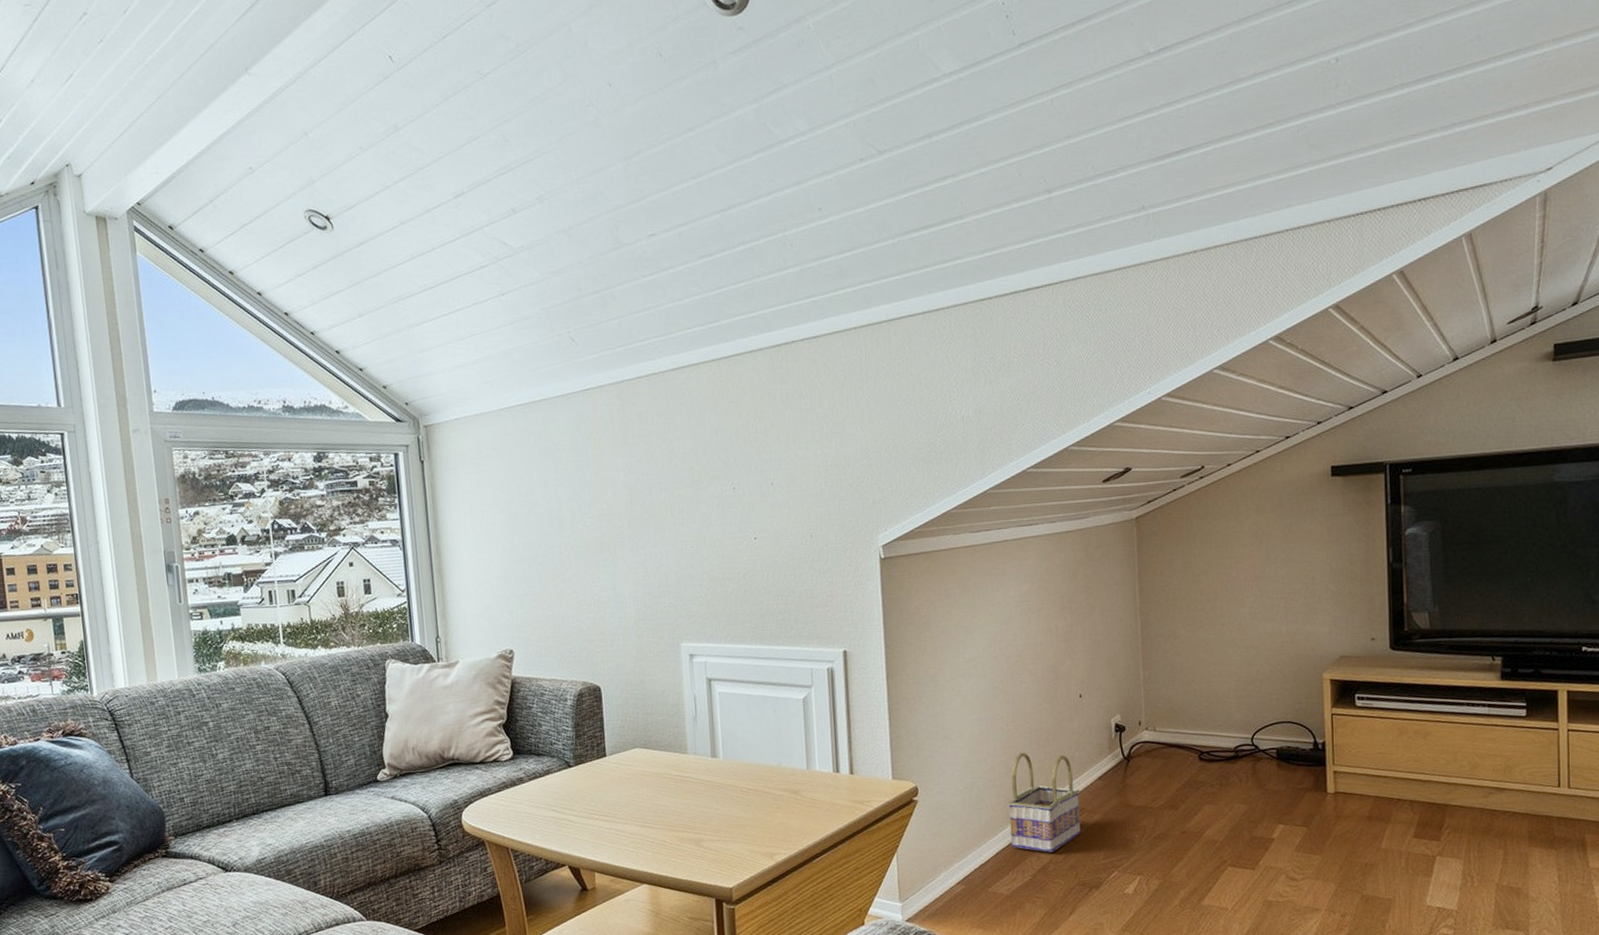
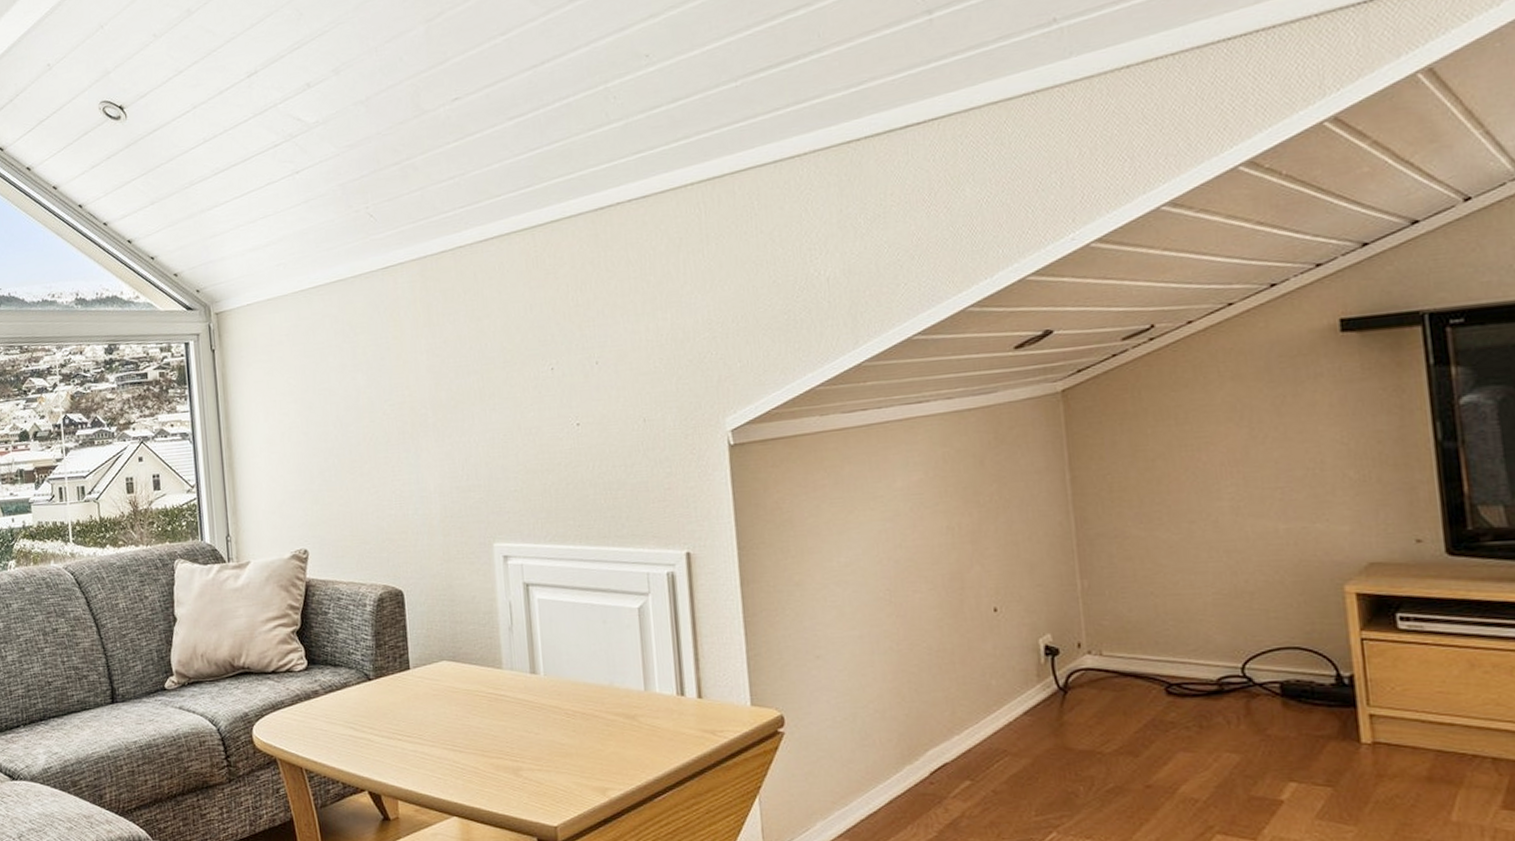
basket: present [1007,752,1081,853] -> none [901,677,1003,804]

